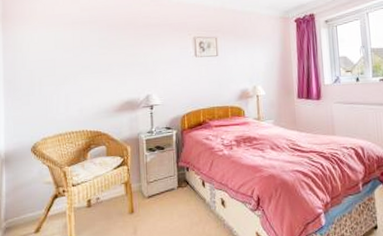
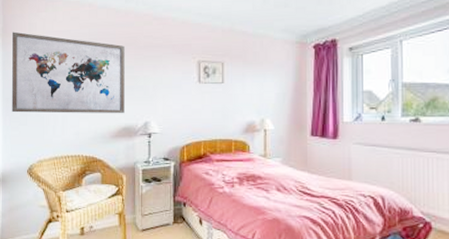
wall art: none [13,16,127,94] -> present [12,31,125,114]

